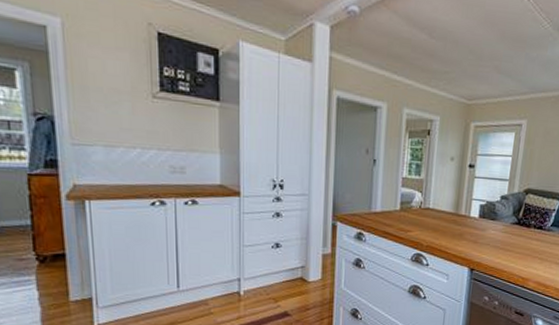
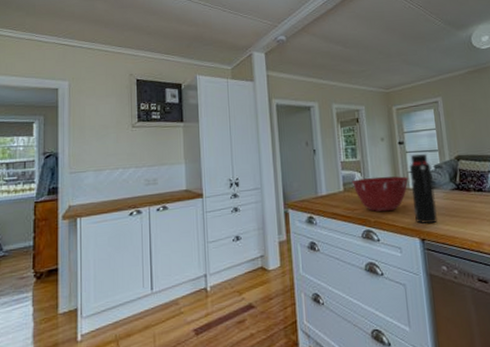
mixing bowl: none [410,199,472,238] -> present [351,176,409,212]
water bottle: none [468,181,498,254] -> present [409,153,438,224]

